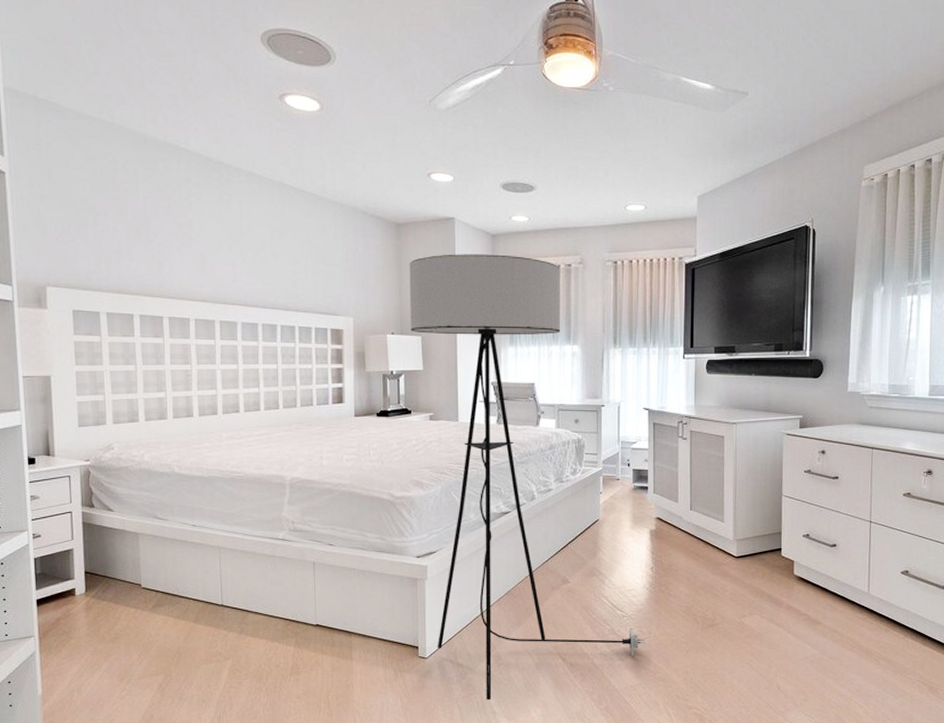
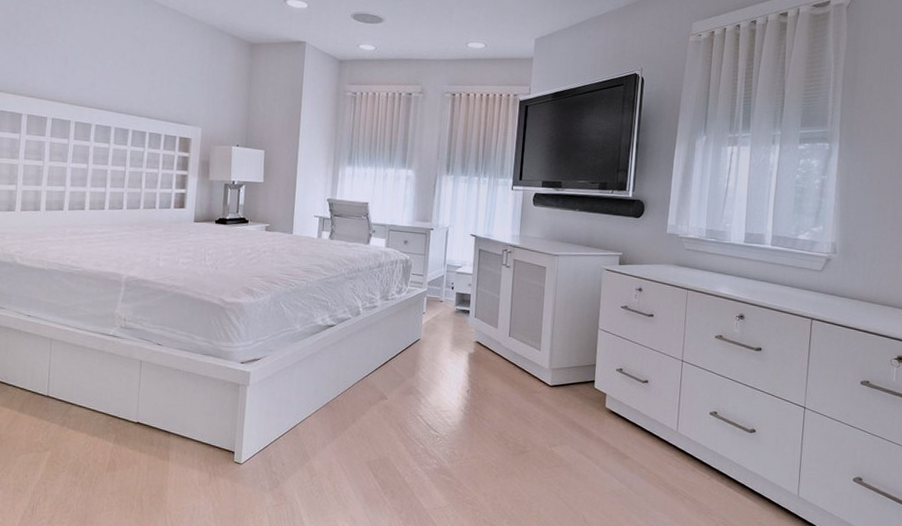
floor lamp: present [409,254,646,701] -> none [252,75,457,511]

